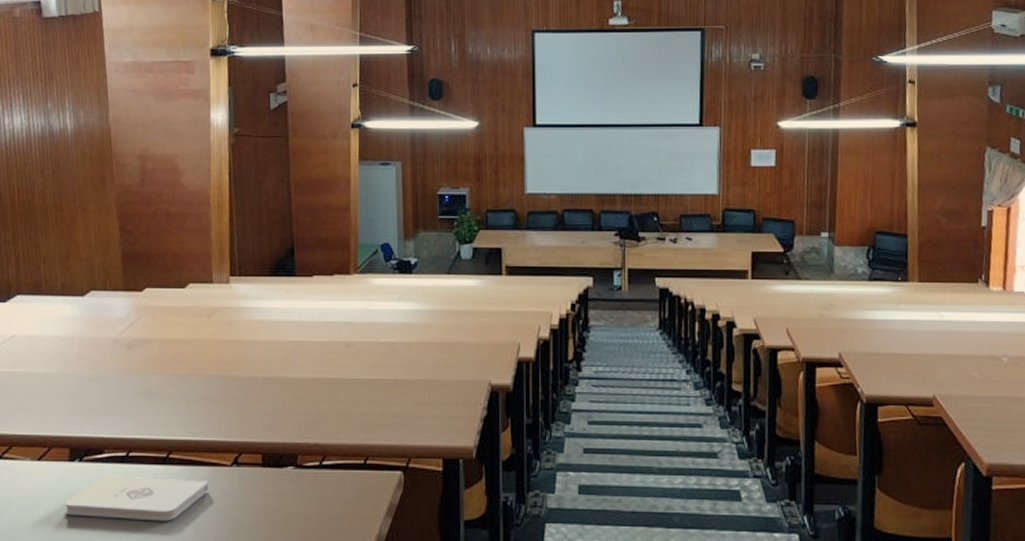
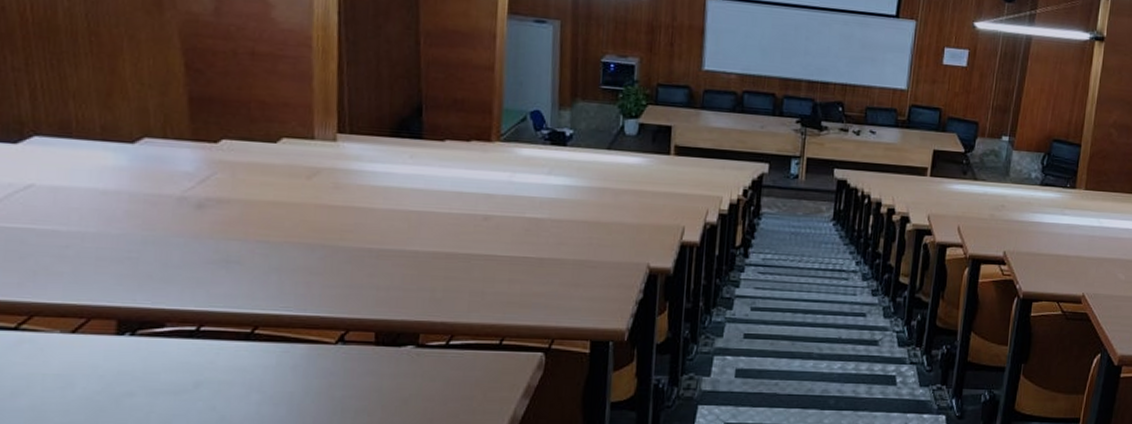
notepad: present [64,475,209,522] -> none [111,351,307,403]

